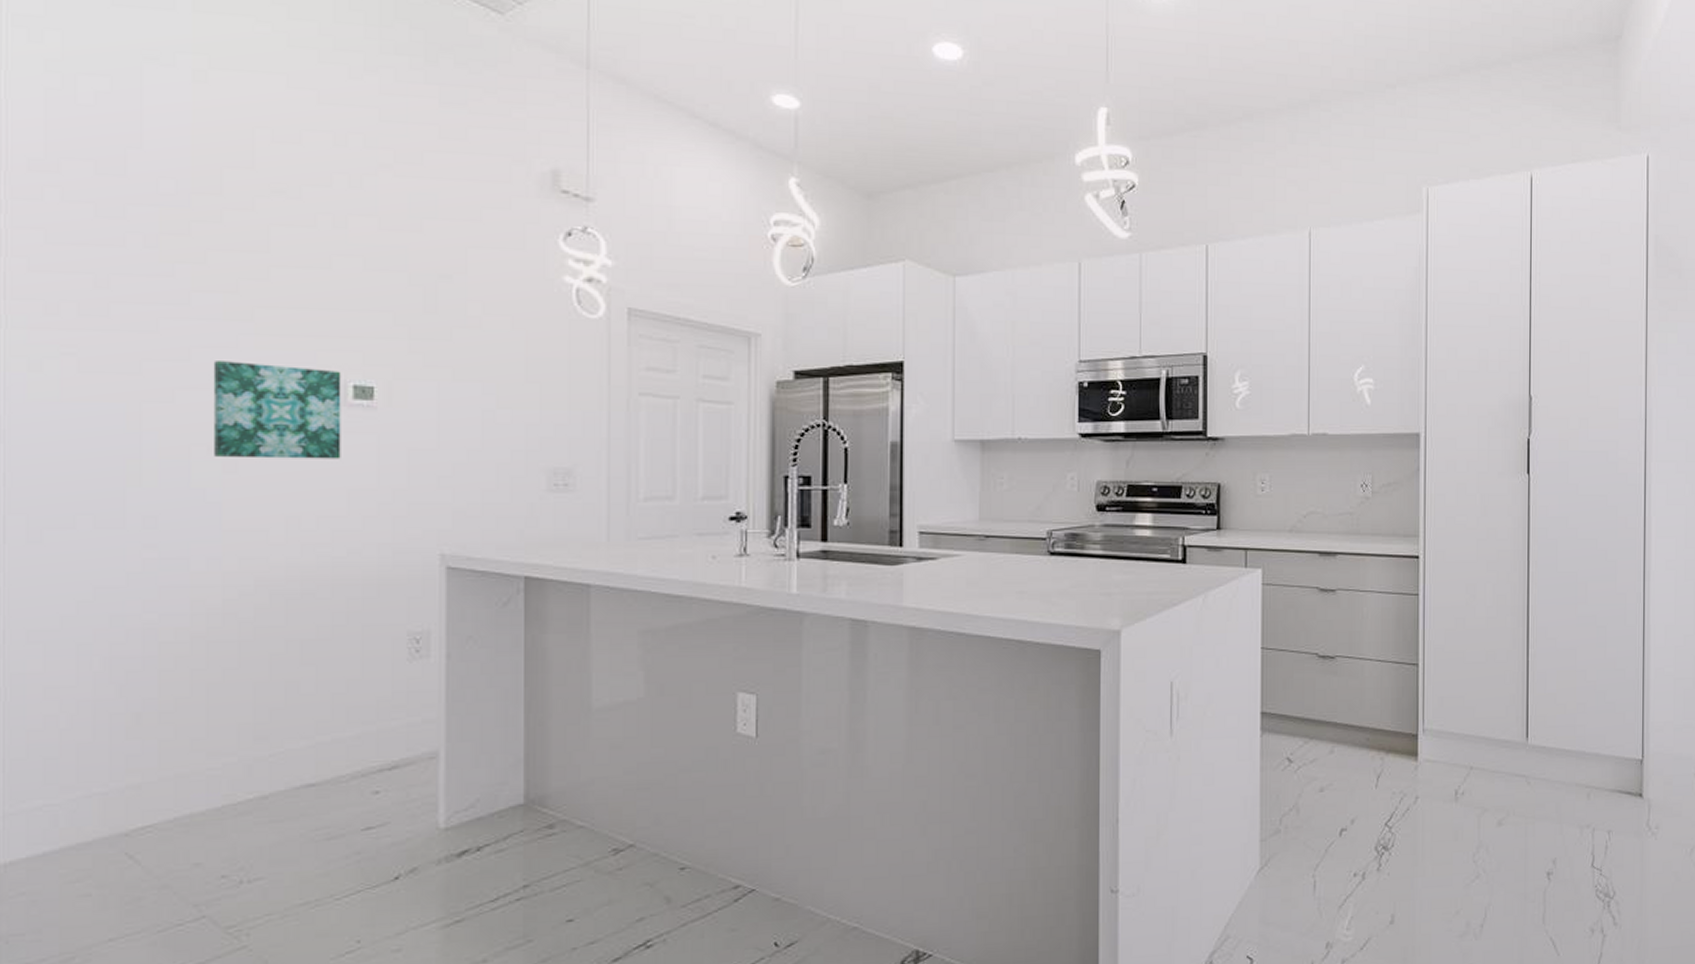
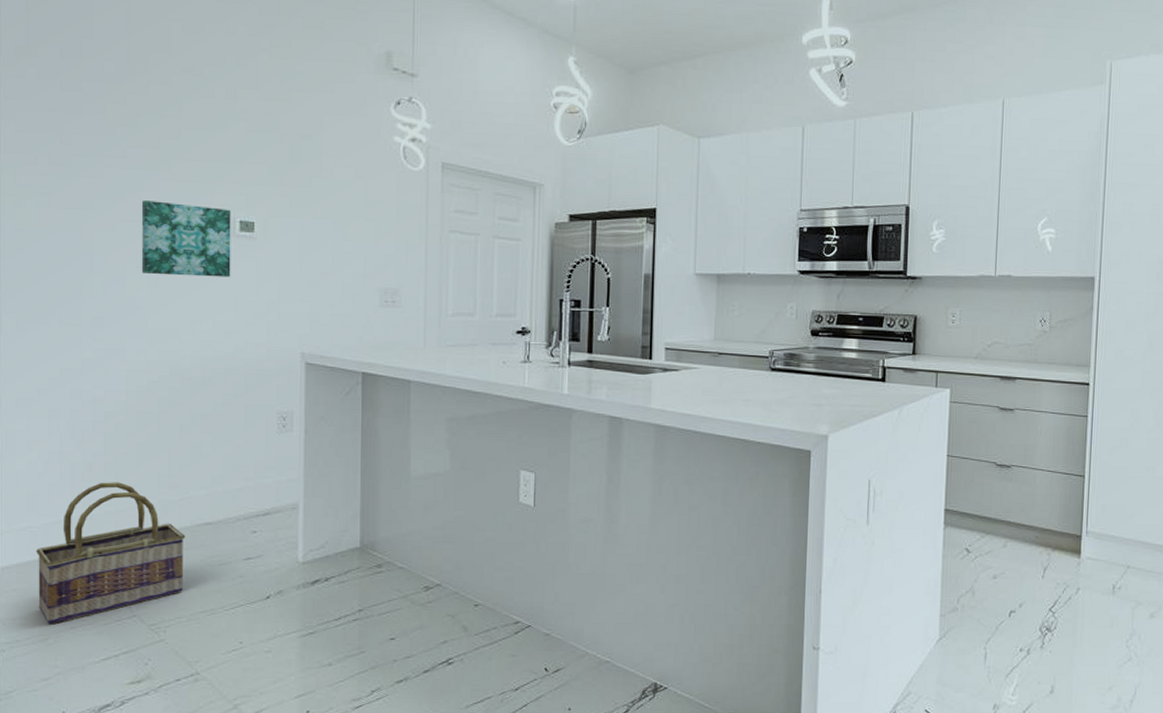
basket: none [57,737,278,938] -> present [37,482,186,625]

